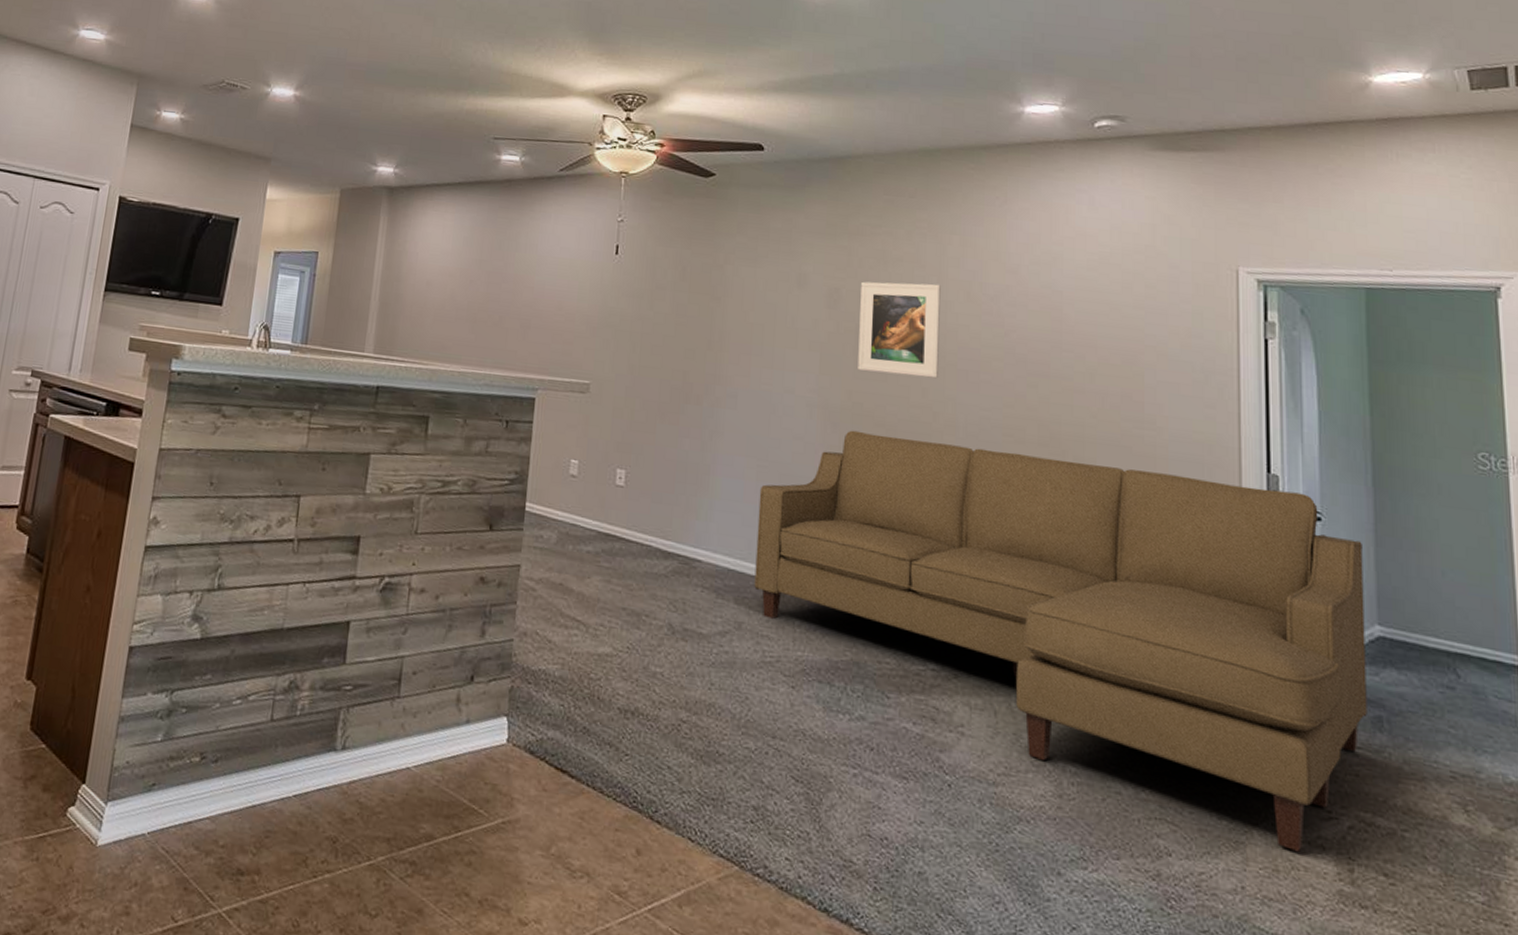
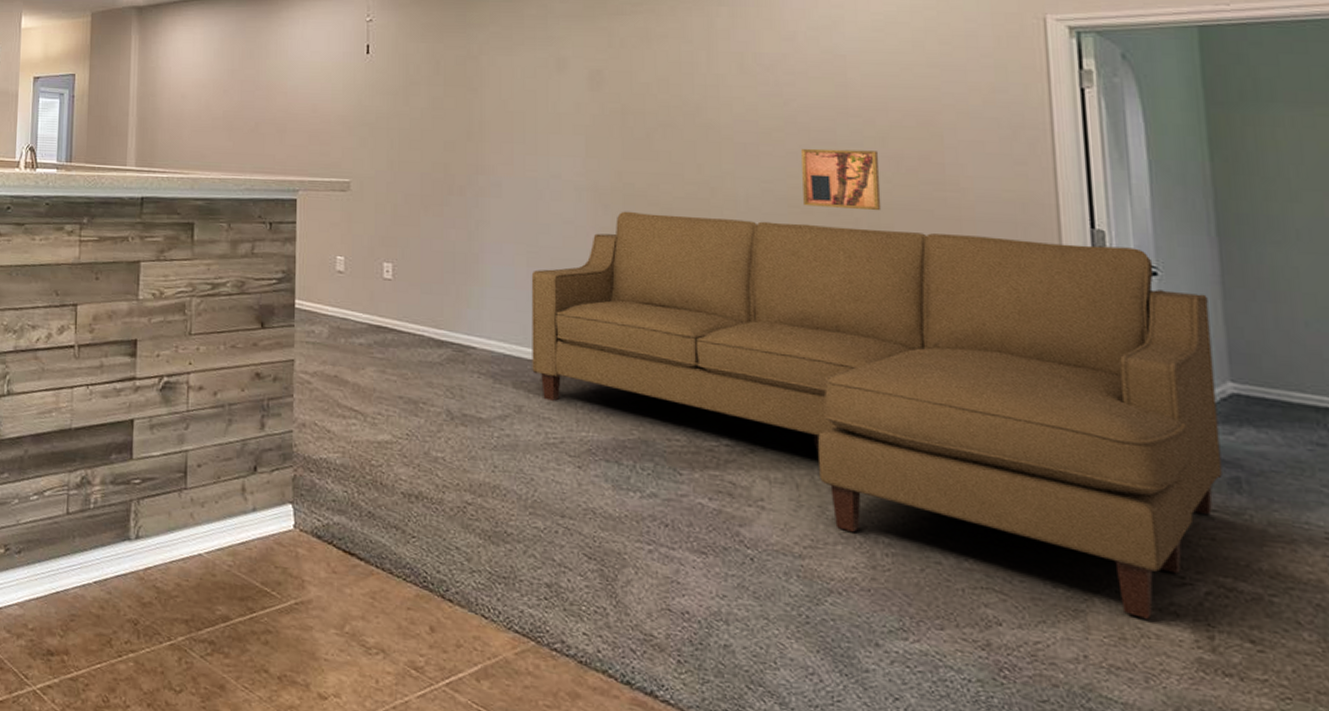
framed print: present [858,281,941,379] -> none [625,58,714,154]
wall art: none [1017,380,1087,445] -> present [801,148,882,211]

